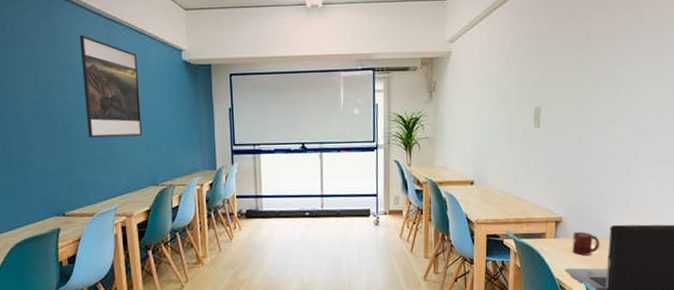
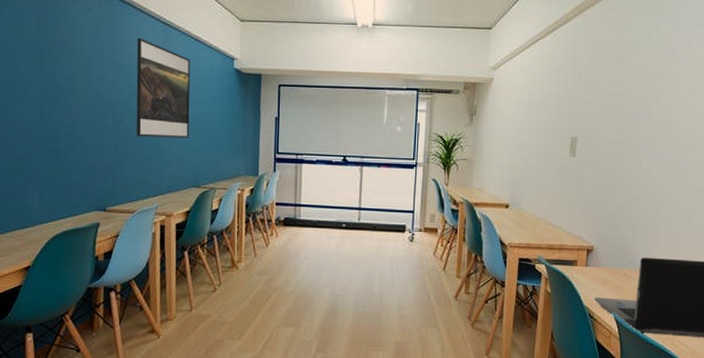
cup: present [572,232,600,256] -> none [602,262,630,286]

